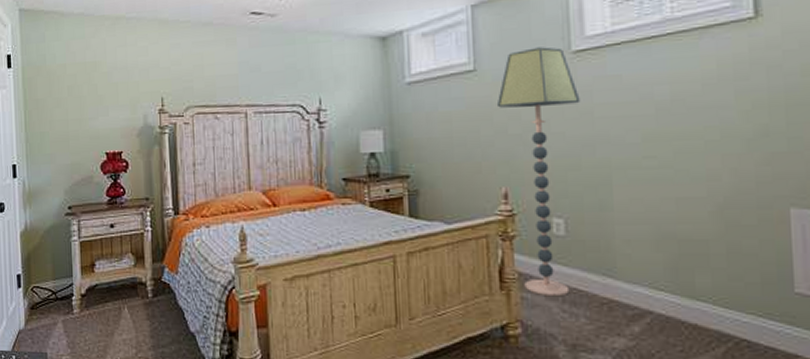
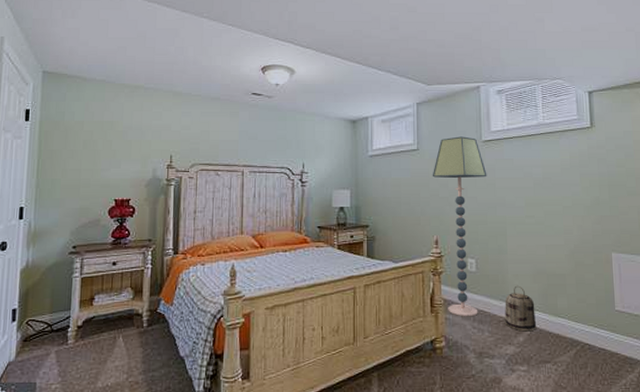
basket: none [610,255,662,319] -> present [505,285,537,332]

